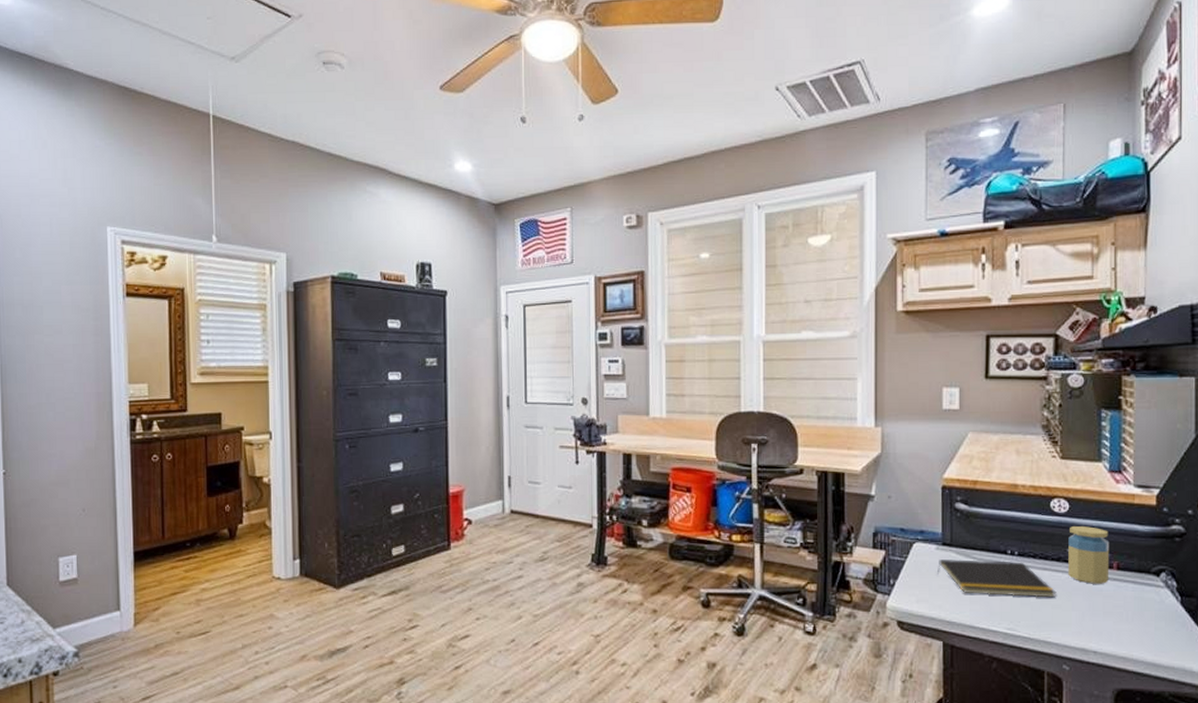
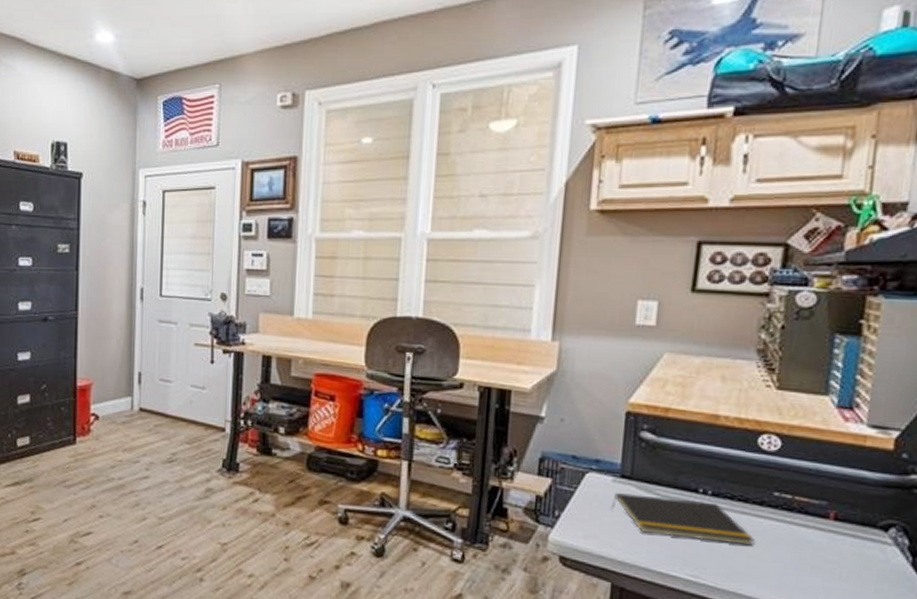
jar: present [1068,526,1110,584] -> none [771,467,829,535]

